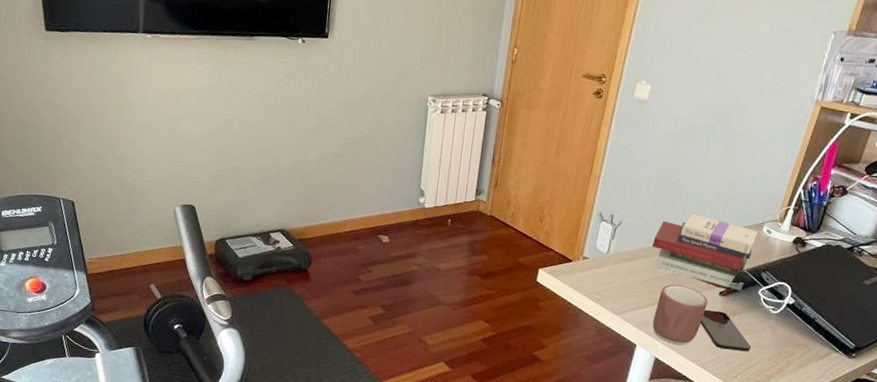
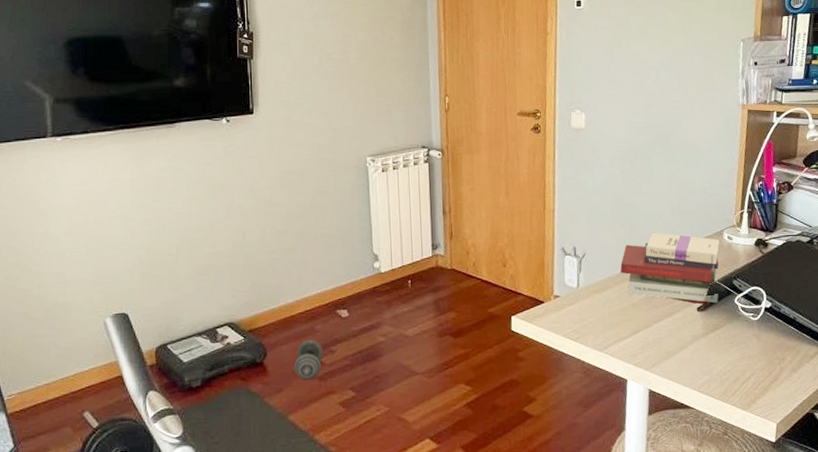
dumbbell: none [333,257,361,293] -> present [293,340,323,380]
mug: present [652,284,708,345] -> none [638,308,689,372]
smartphone: present [700,309,752,352] -> none [685,327,742,368]

